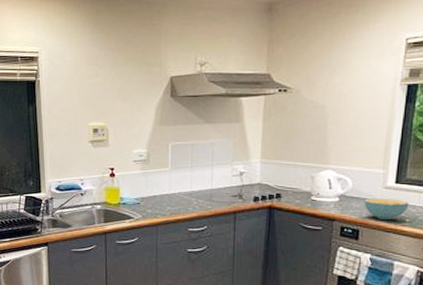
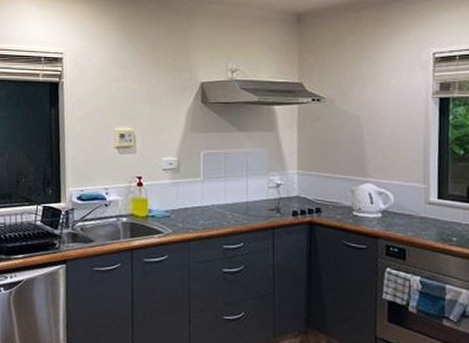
cereal bowl: present [363,198,409,221] -> none [407,214,455,239]

